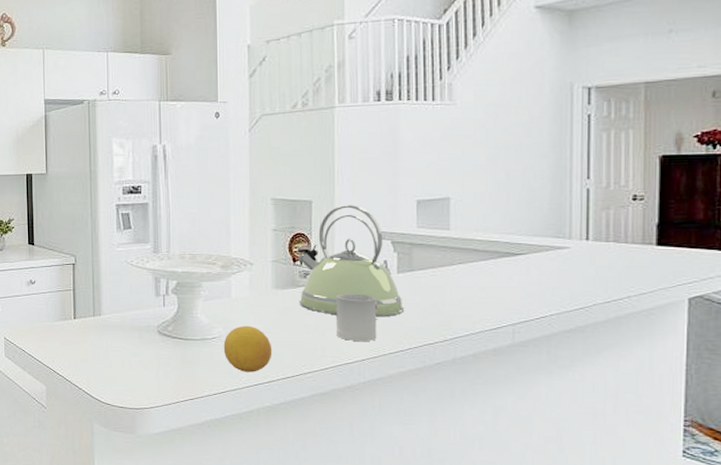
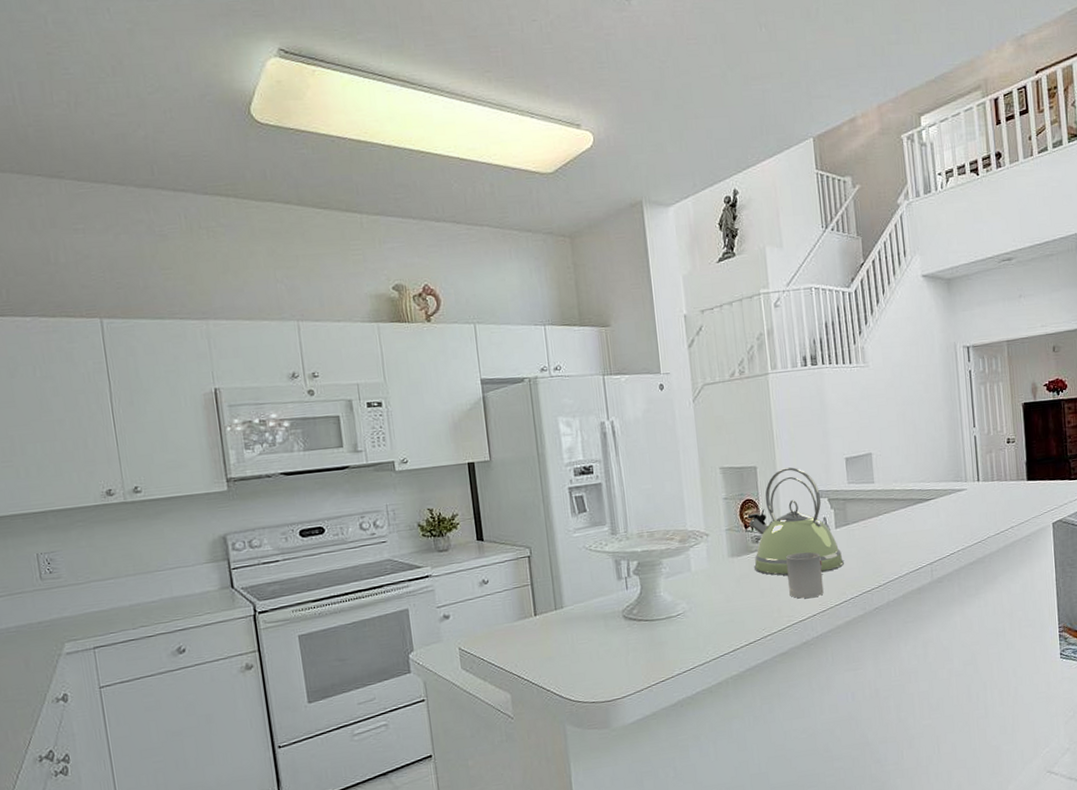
fruit: present [223,325,273,372] -> none [688,597,735,645]

